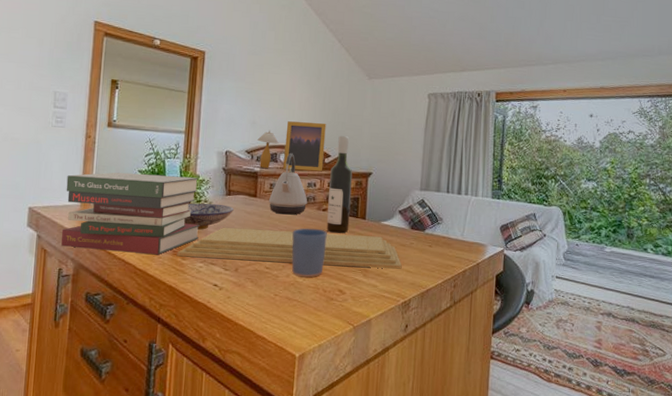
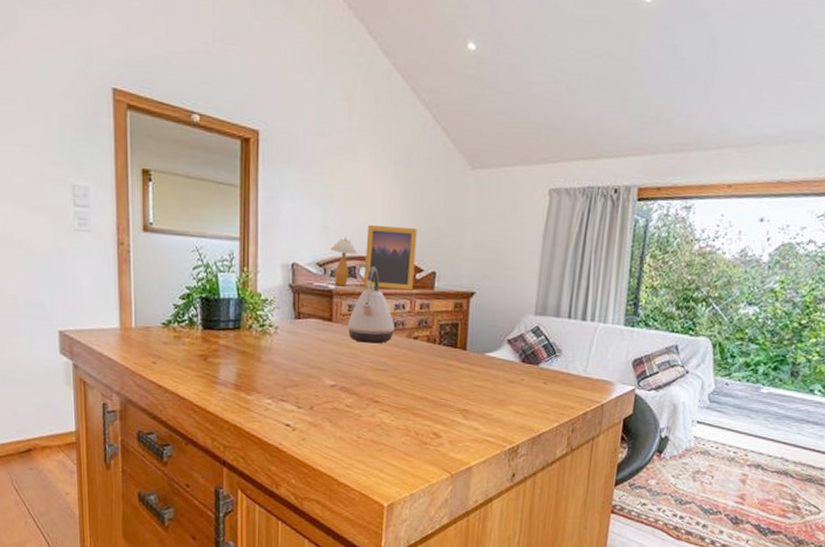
books: present [61,172,200,255] -> none [100,288,265,390]
cutting board: present [176,227,402,269] -> none [239,357,510,410]
bowl: present [184,203,235,230] -> none [246,328,306,360]
mug: present [291,228,327,278] -> none [376,359,419,418]
bottle: present [326,136,353,233] -> none [418,244,451,367]

